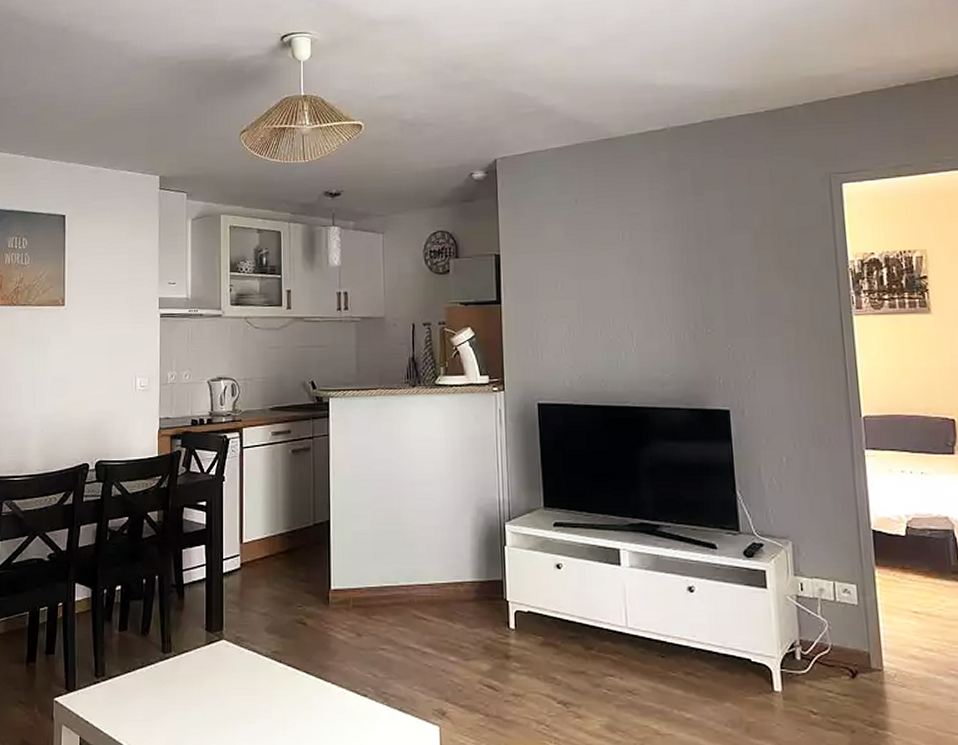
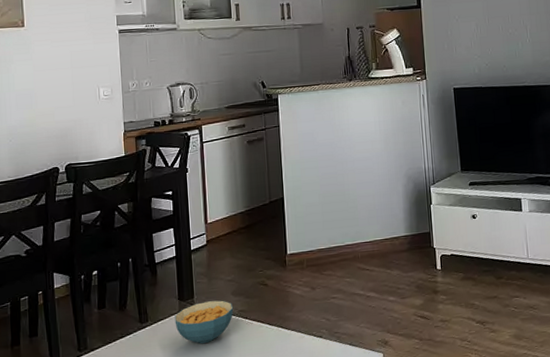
cereal bowl: none [200,636,267,687] -> present [174,300,234,344]

